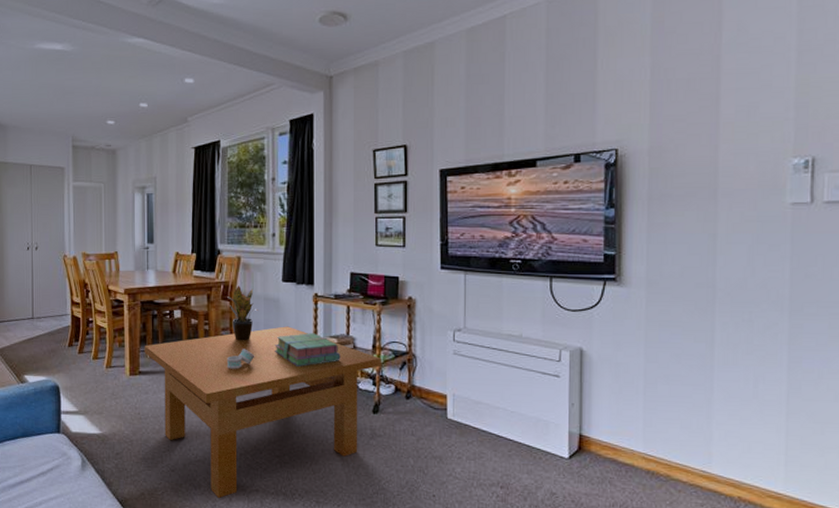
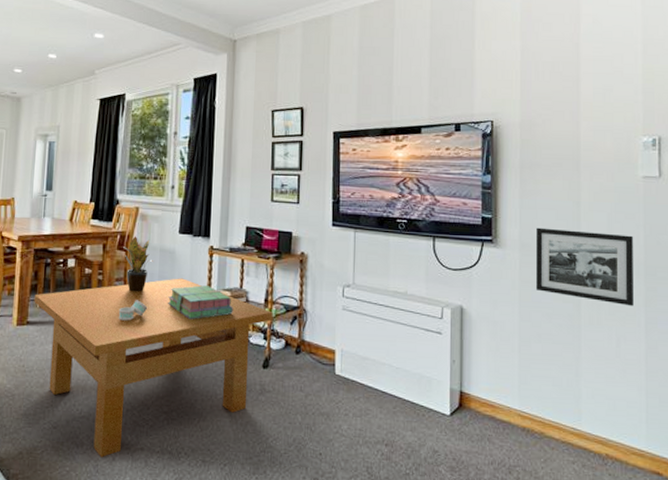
picture frame: none [664,263,777,345] -> present [536,227,634,307]

